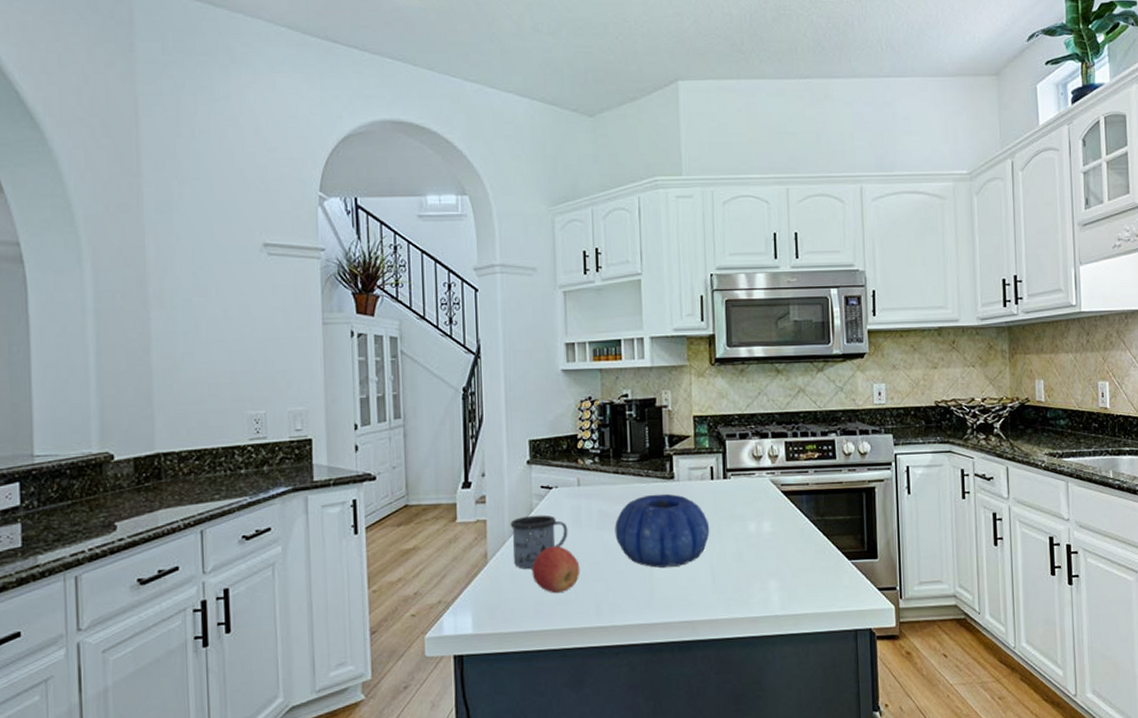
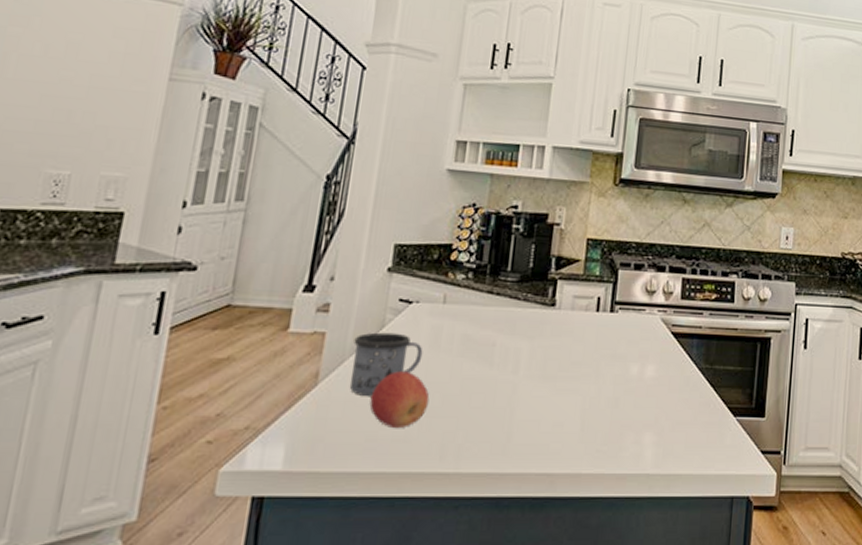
decorative bowl: present [614,493,710,568] -> none [477,321,587,408]

